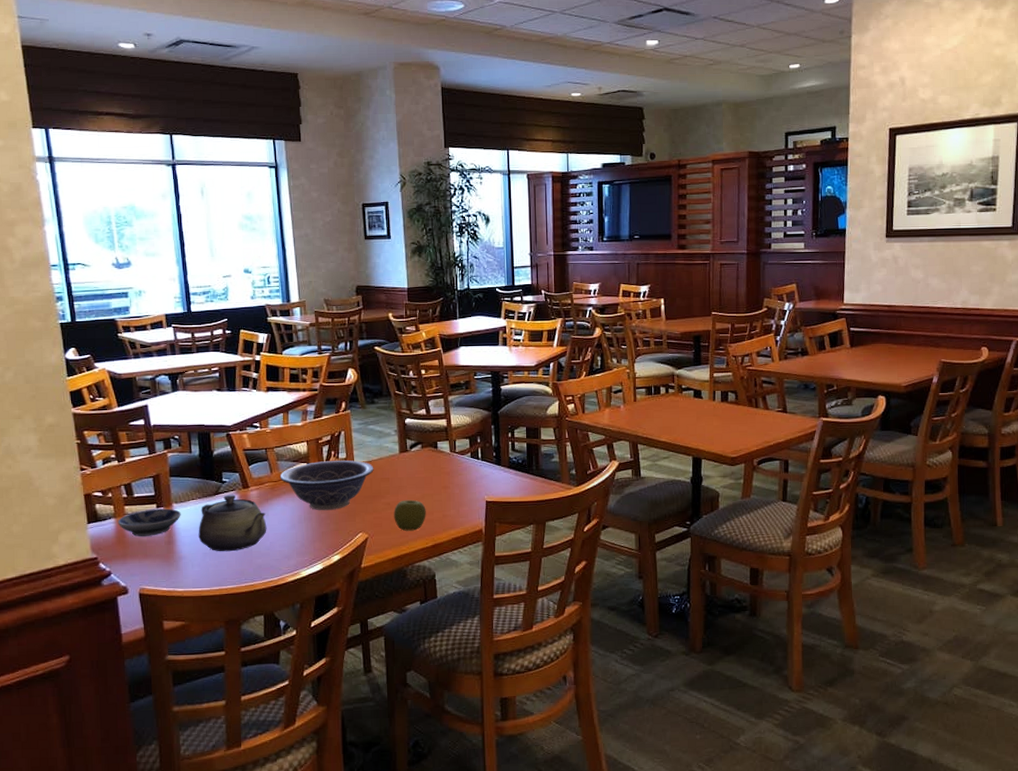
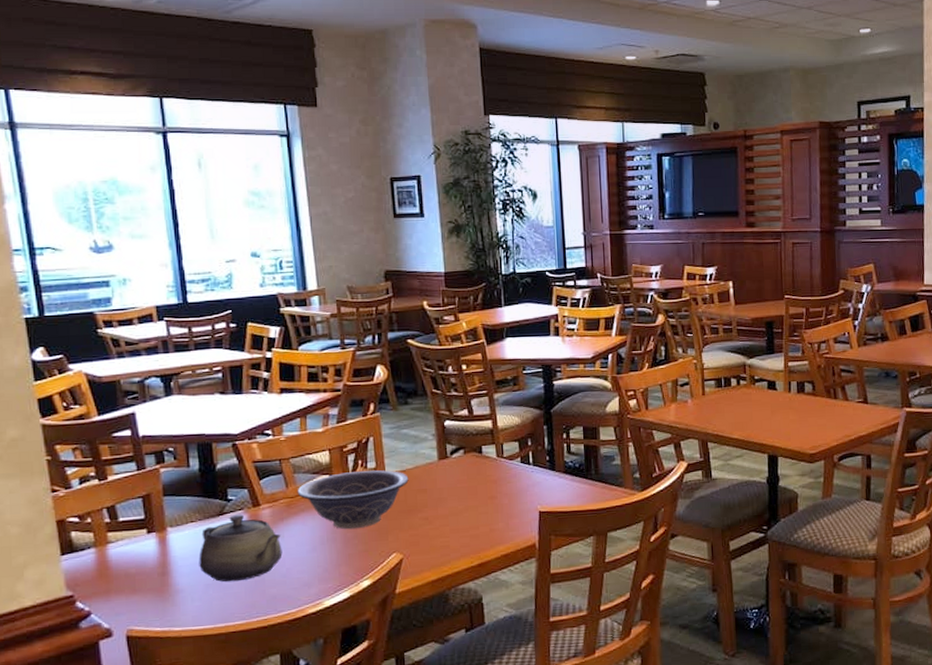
bowl: present [117,508,181,536] -> none [98,533,178,568]
apple: present [394,499,426,531] -> none [433,513,471,549]

